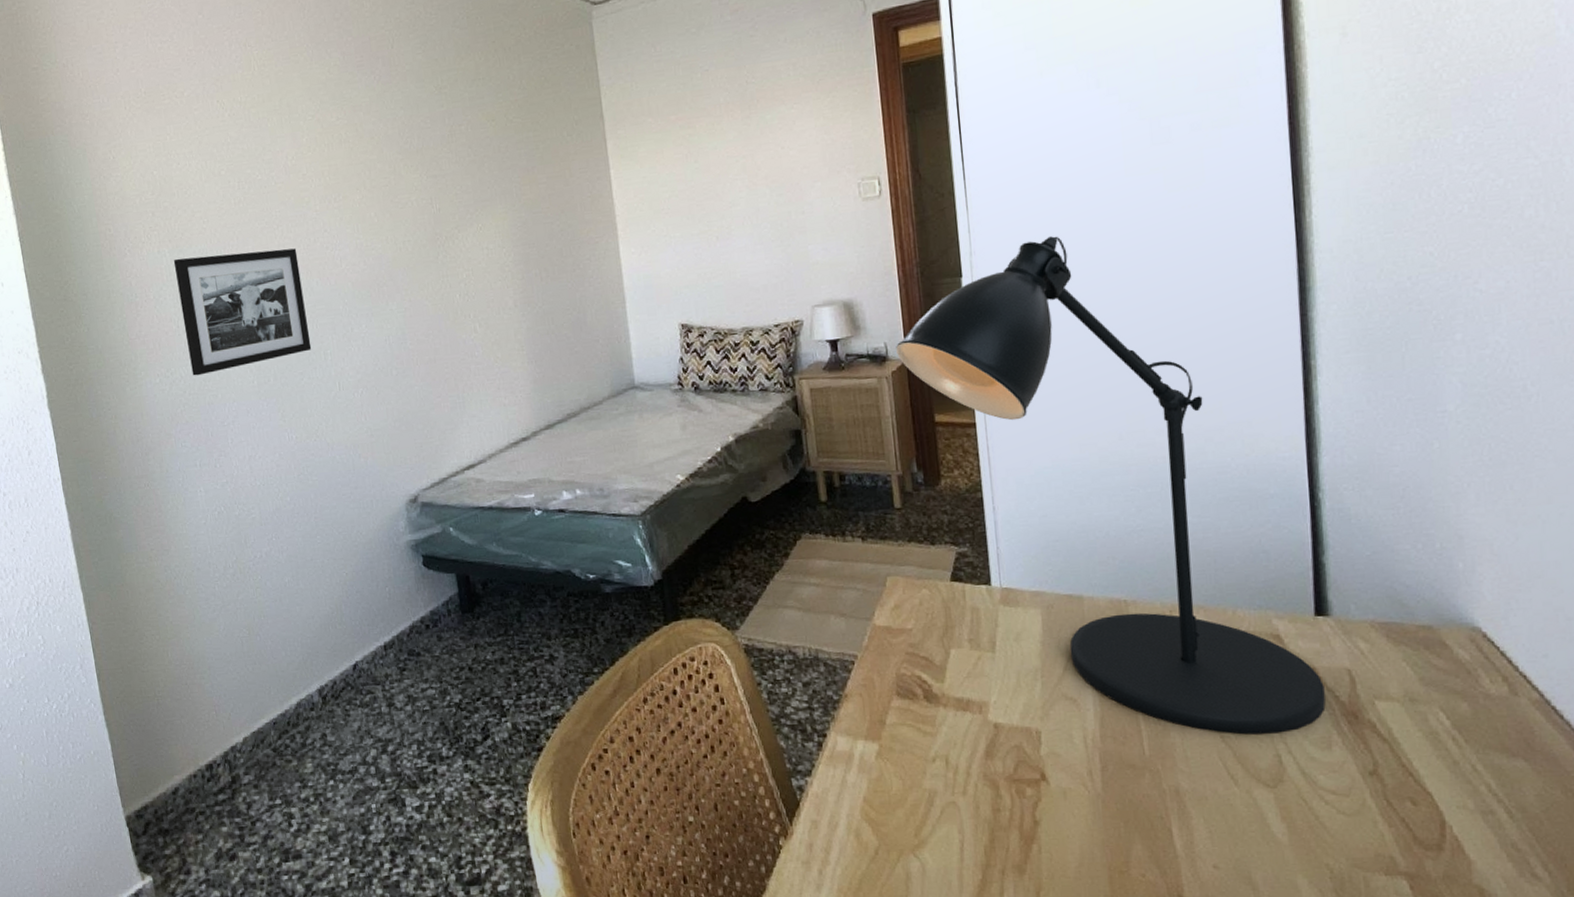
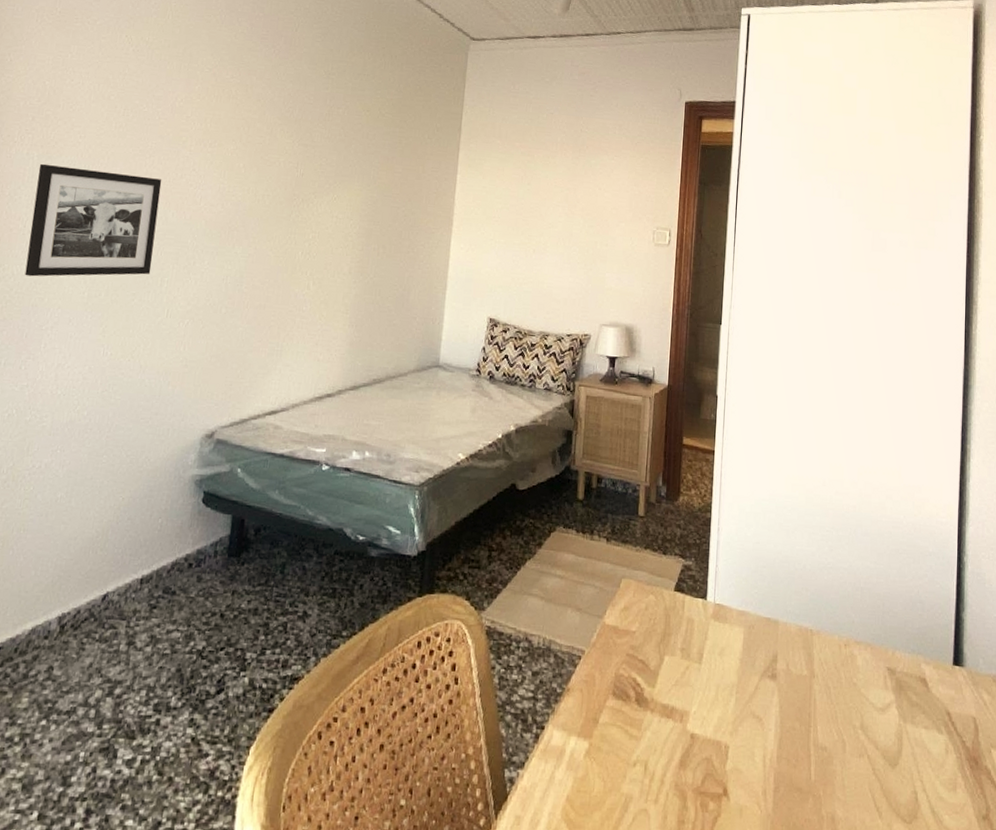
desk lamp: present [896,236,1326,735] -> none [661,305,955,771]

